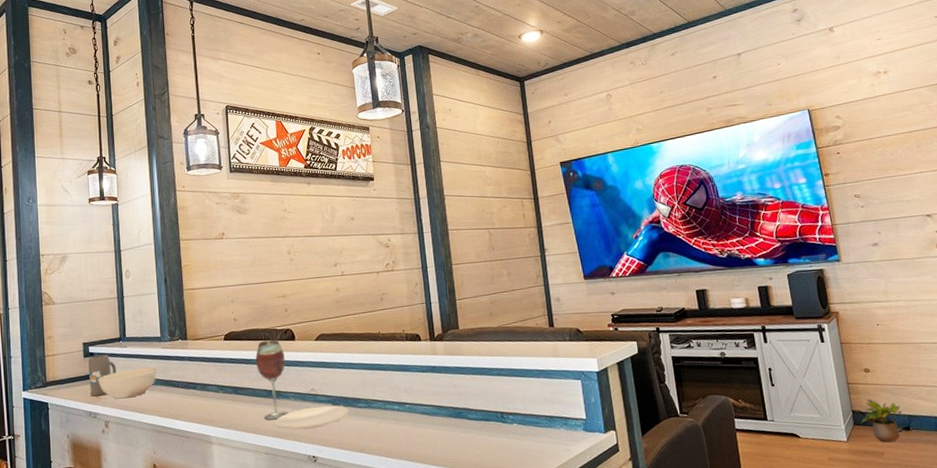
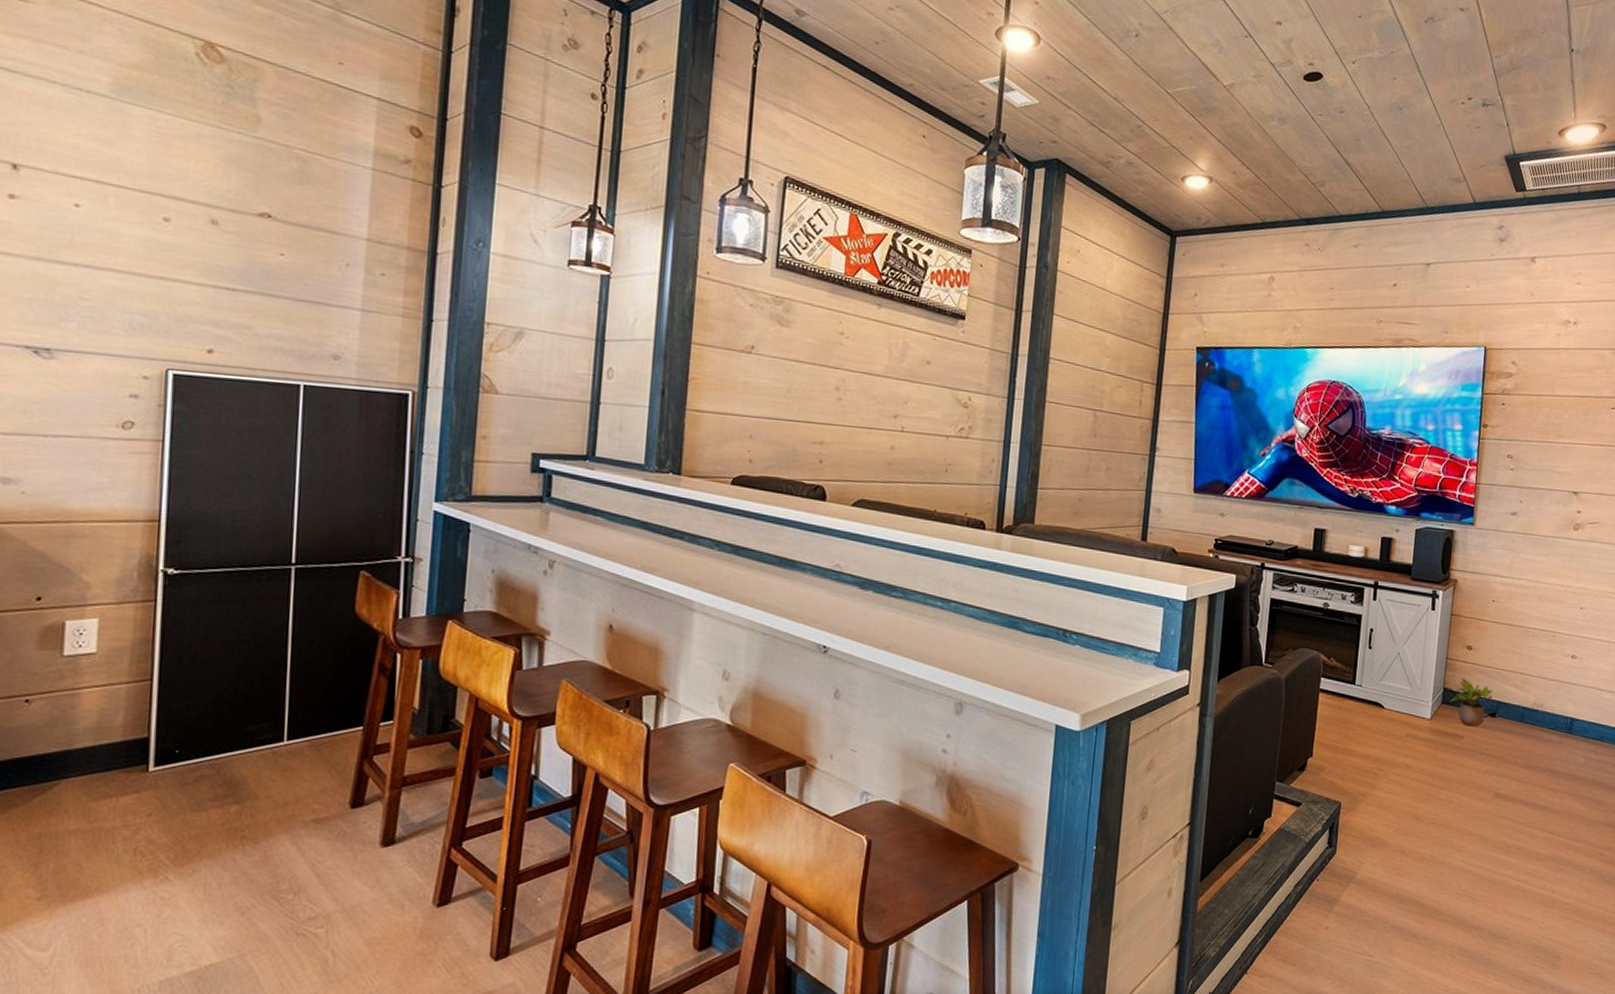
beer mug: present [88,354,117,397] -> none [533,472,576,527]
bowl: present [98,367,158,399] -> none [546,499,634,536]
wineglass: present [256,339,289,421] -> none [768,494,809,595]
plate: present [275,405,350,430] -> none [781,586,880,613]

